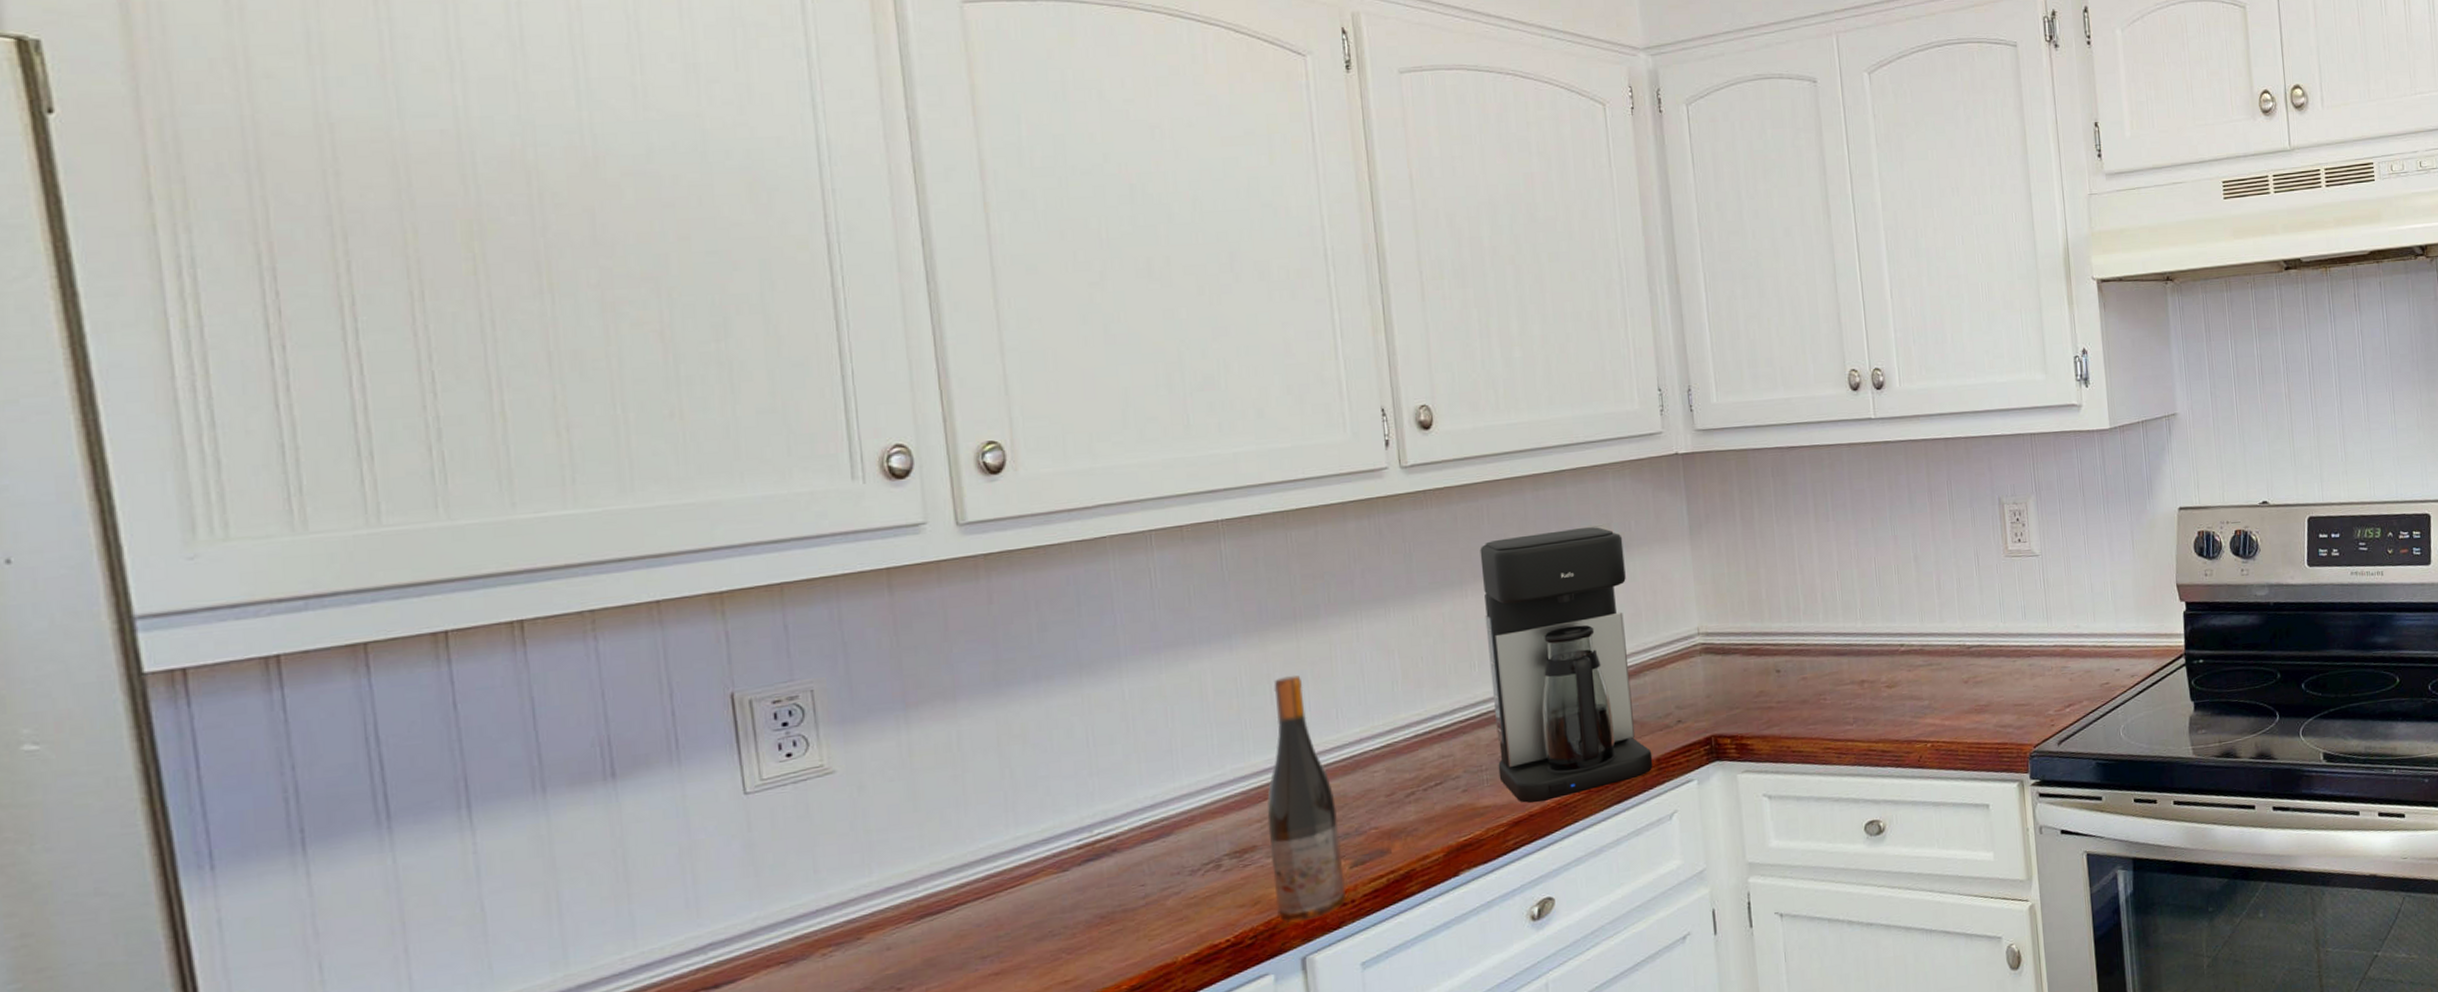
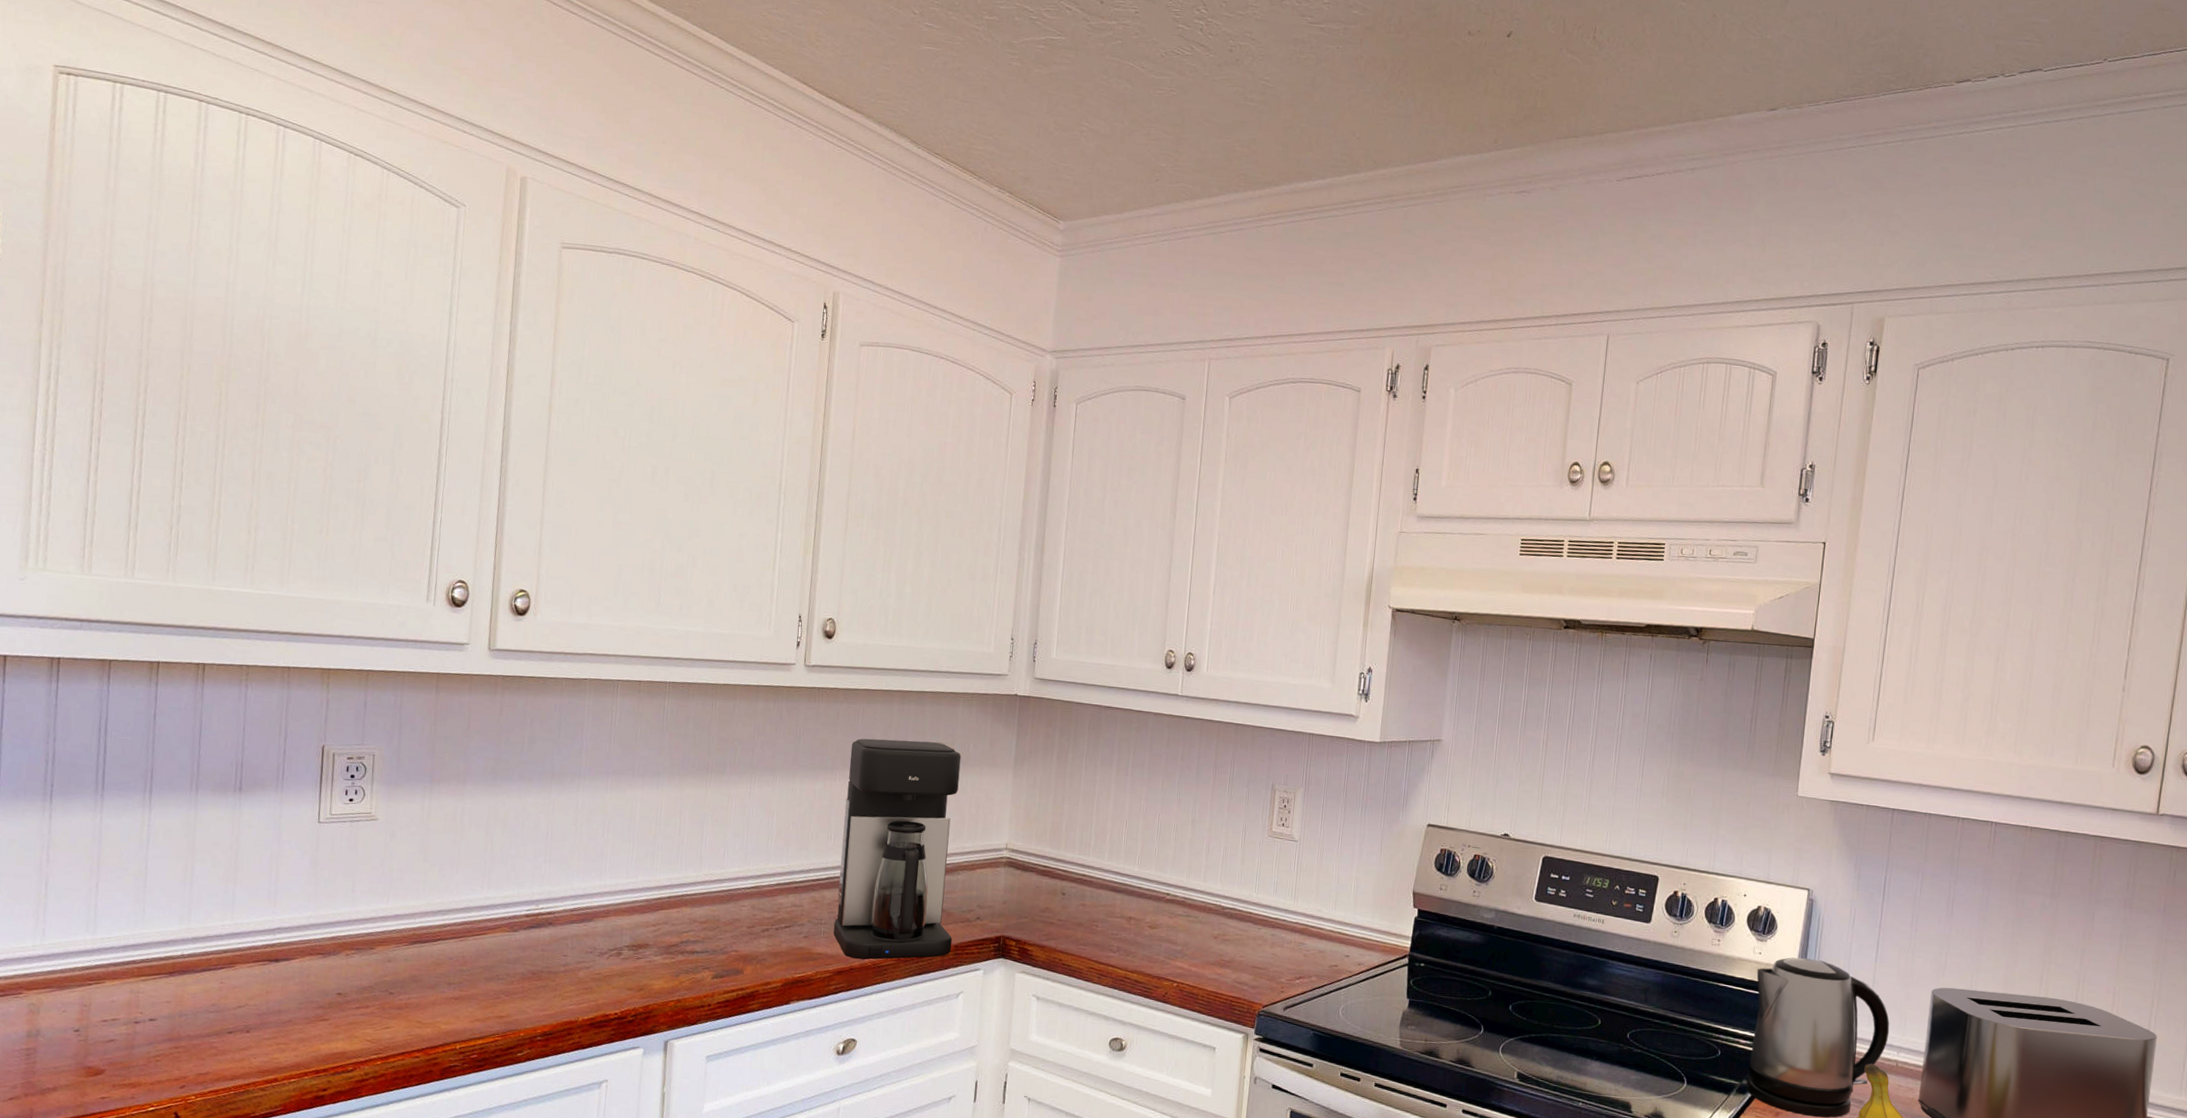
wine bottle: present [1267,675,1347,923] -> none [654,815,711,1013]

